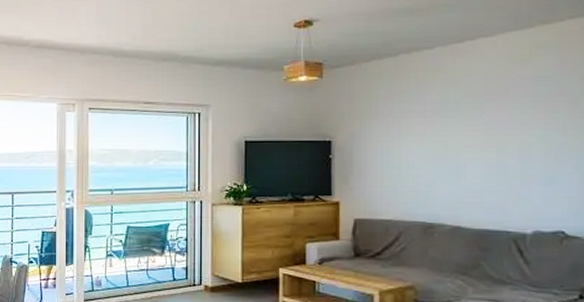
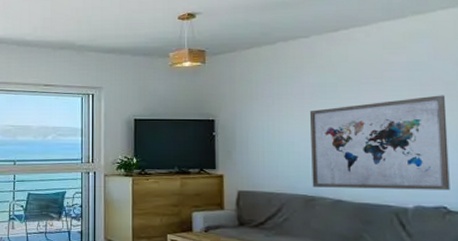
wall art: none [431,112,570,214] -> present [309,95,450,191]

